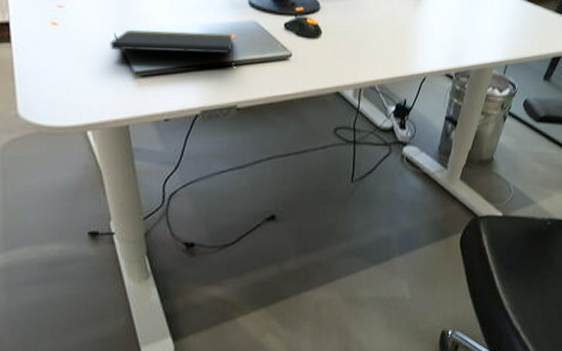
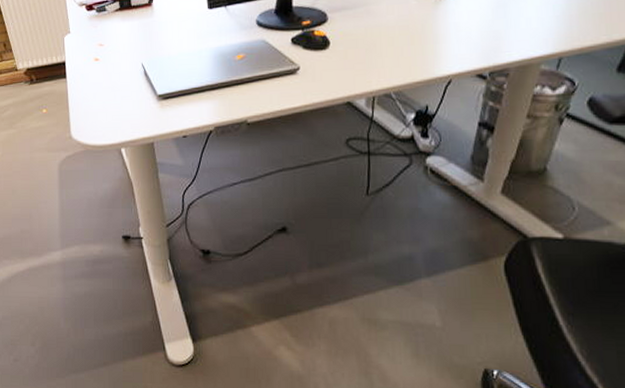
notepad: present [110,30,233,63] -> none [138,53,243,80]

